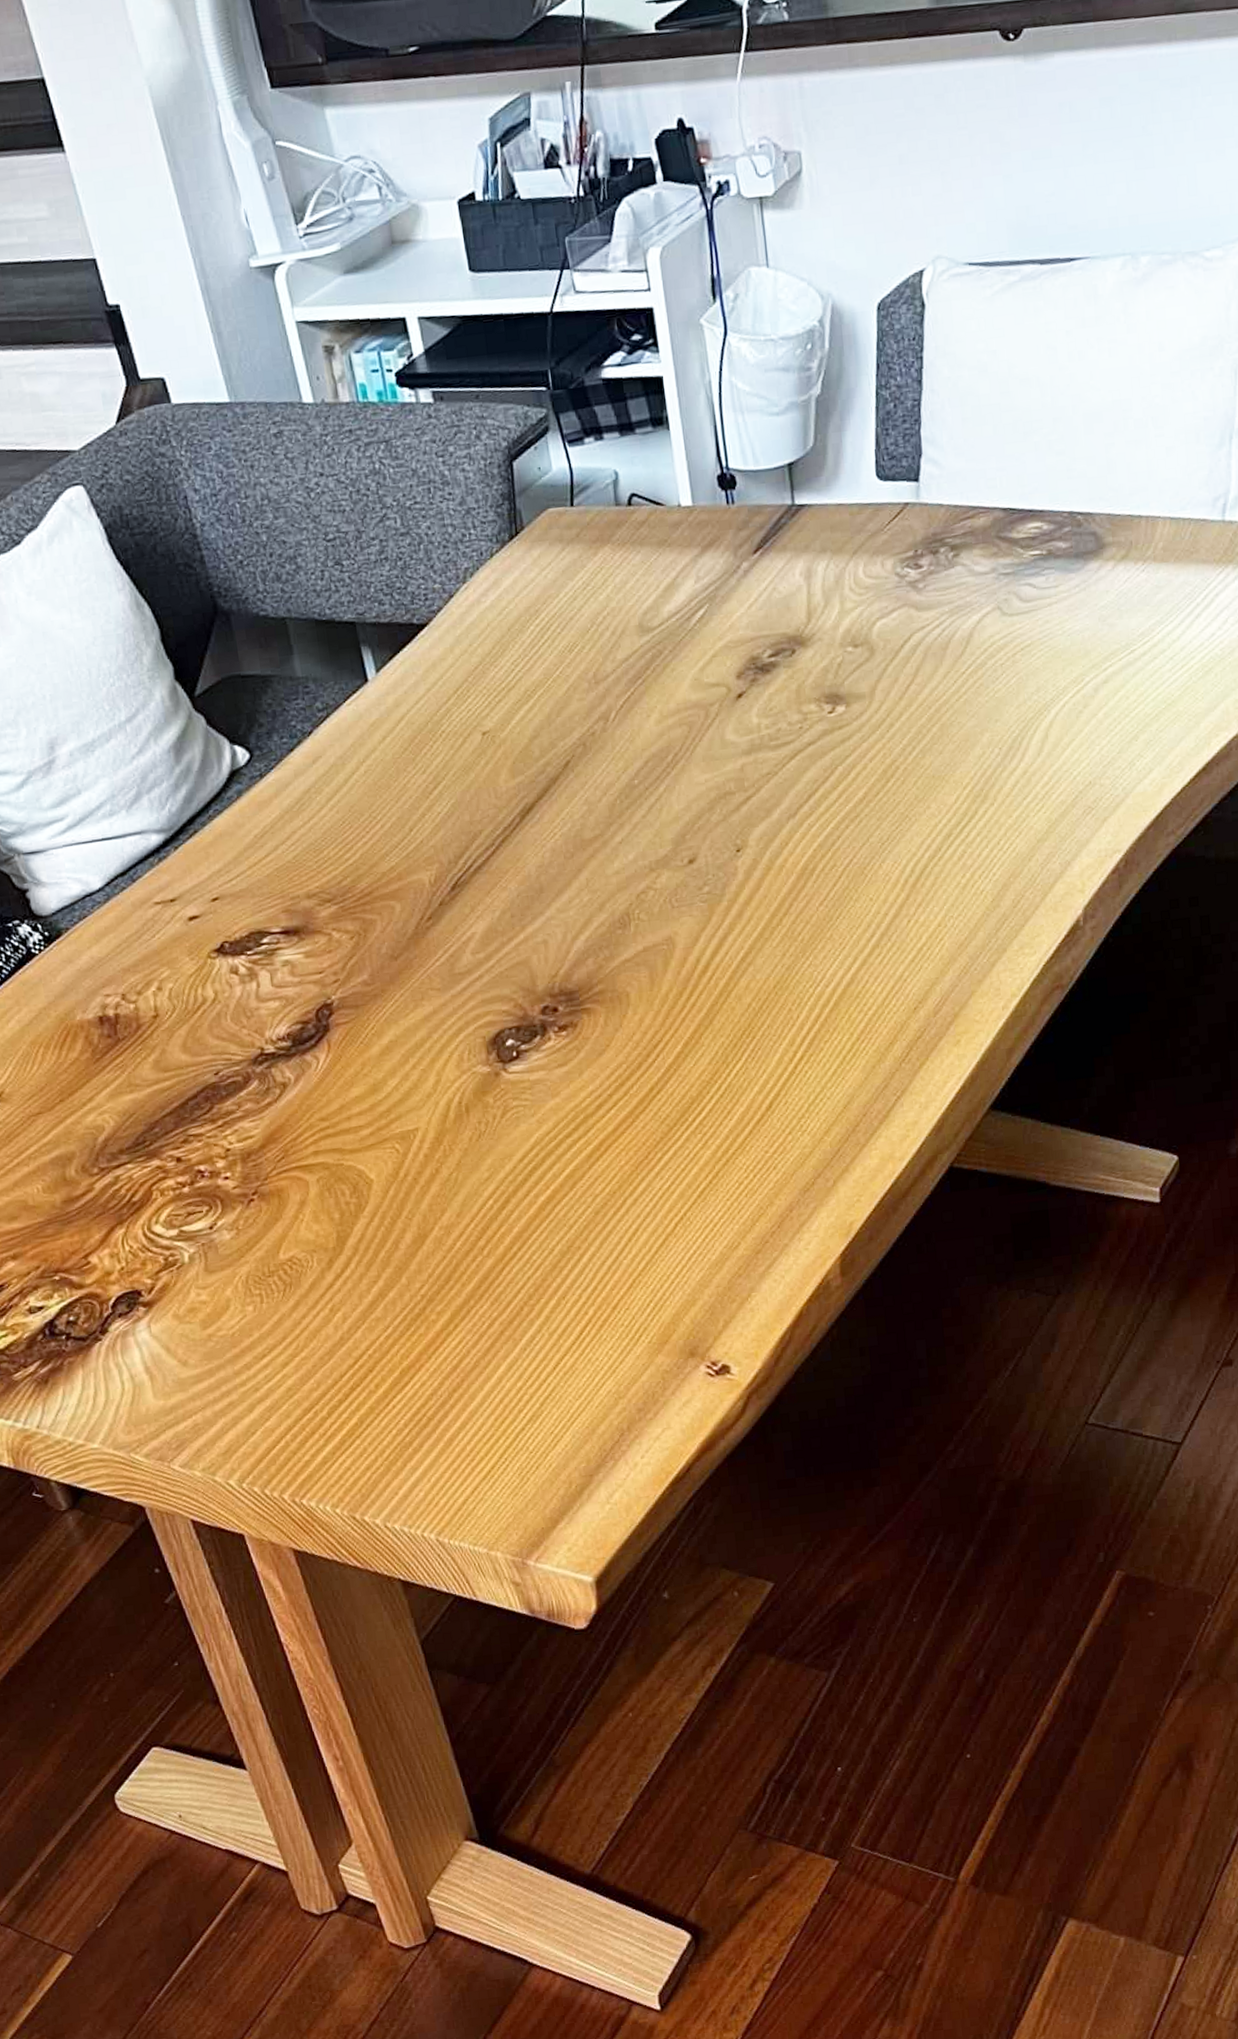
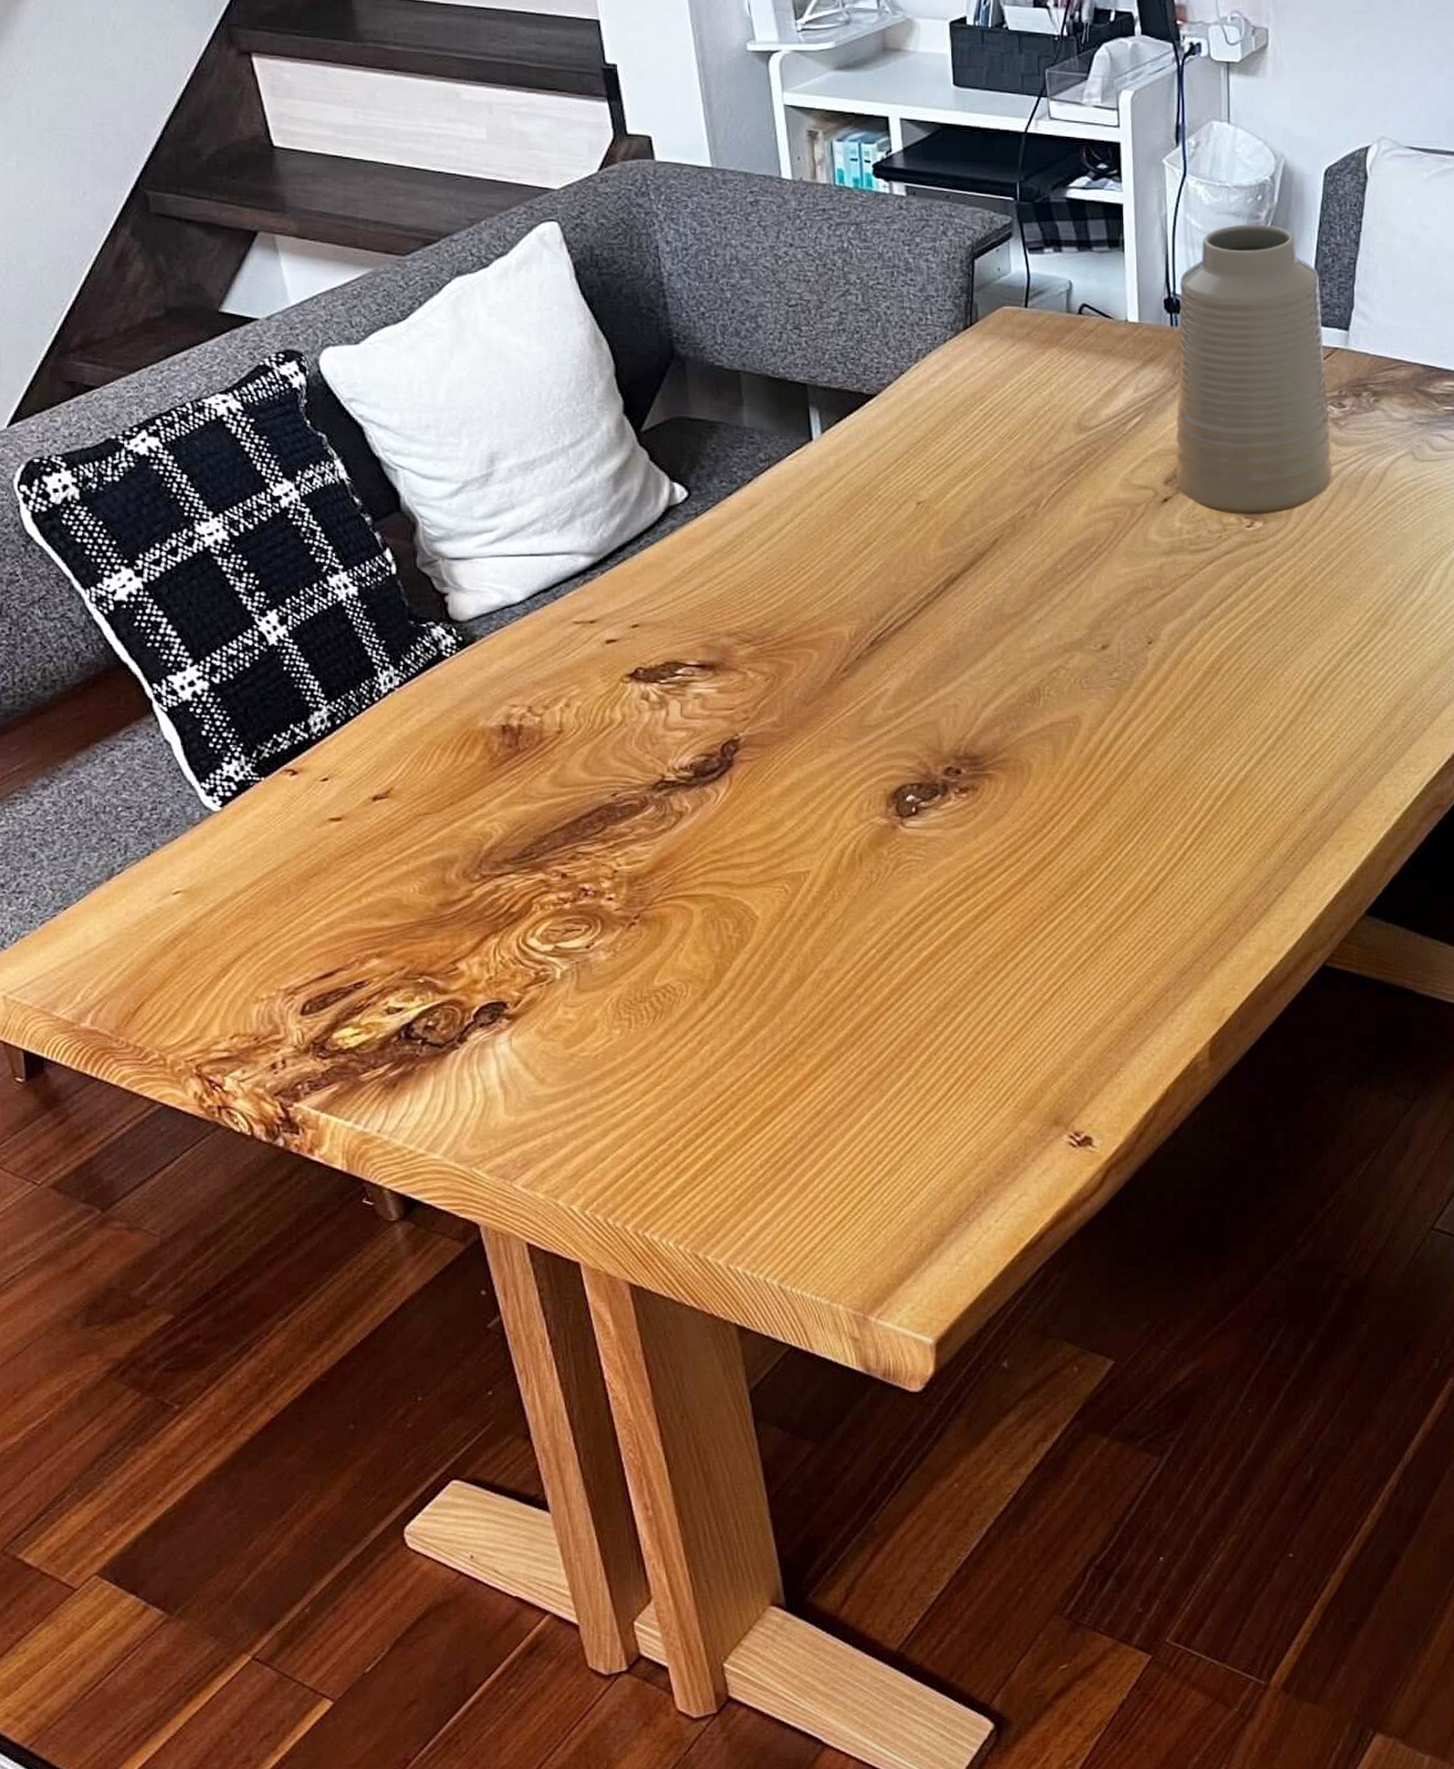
vase: none [732,375,915,702] -> present [1176,224,1332,515]

